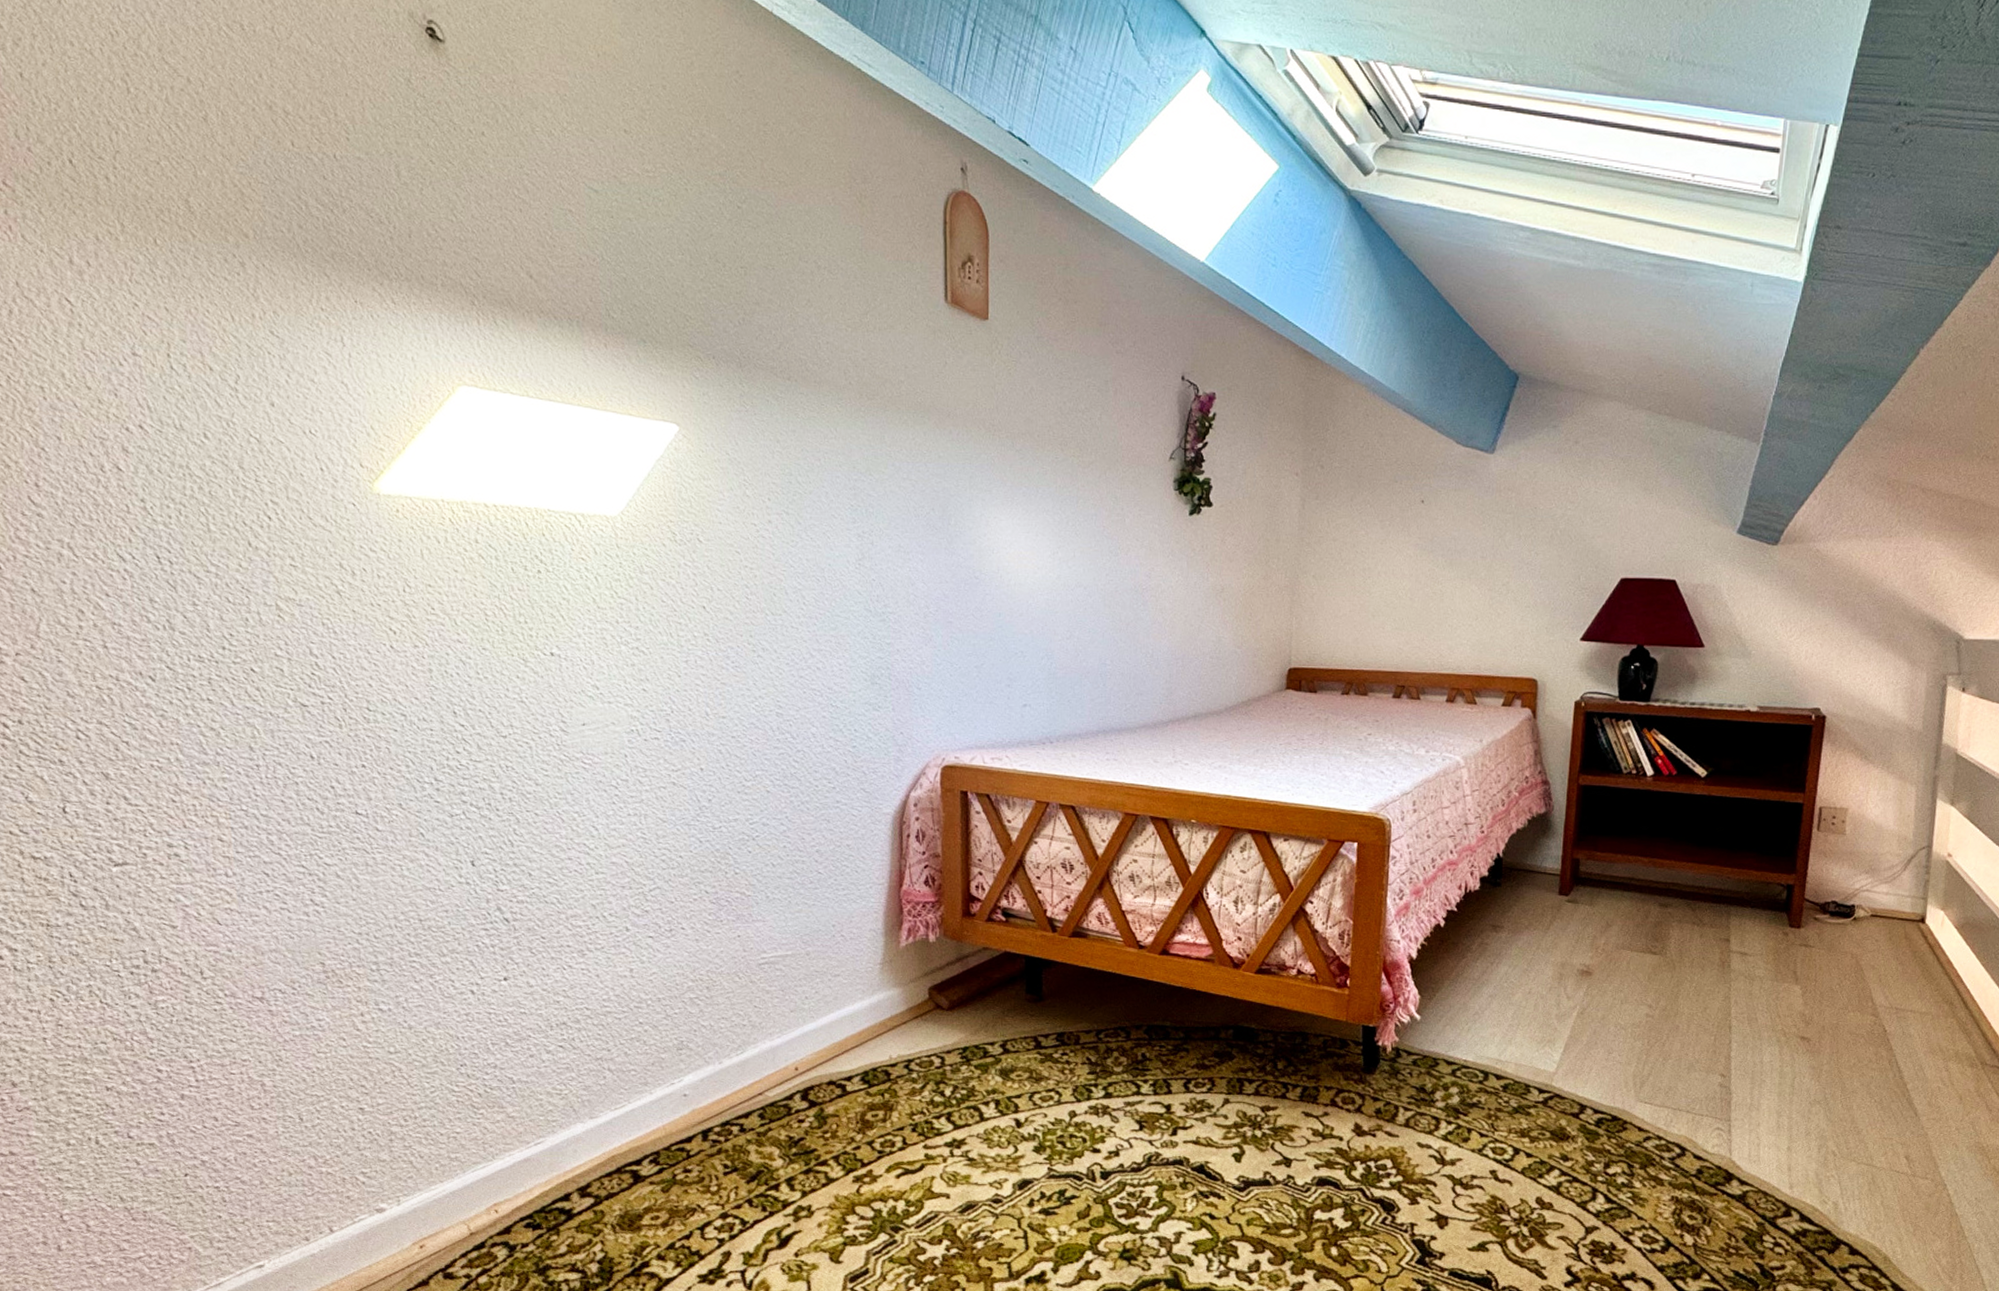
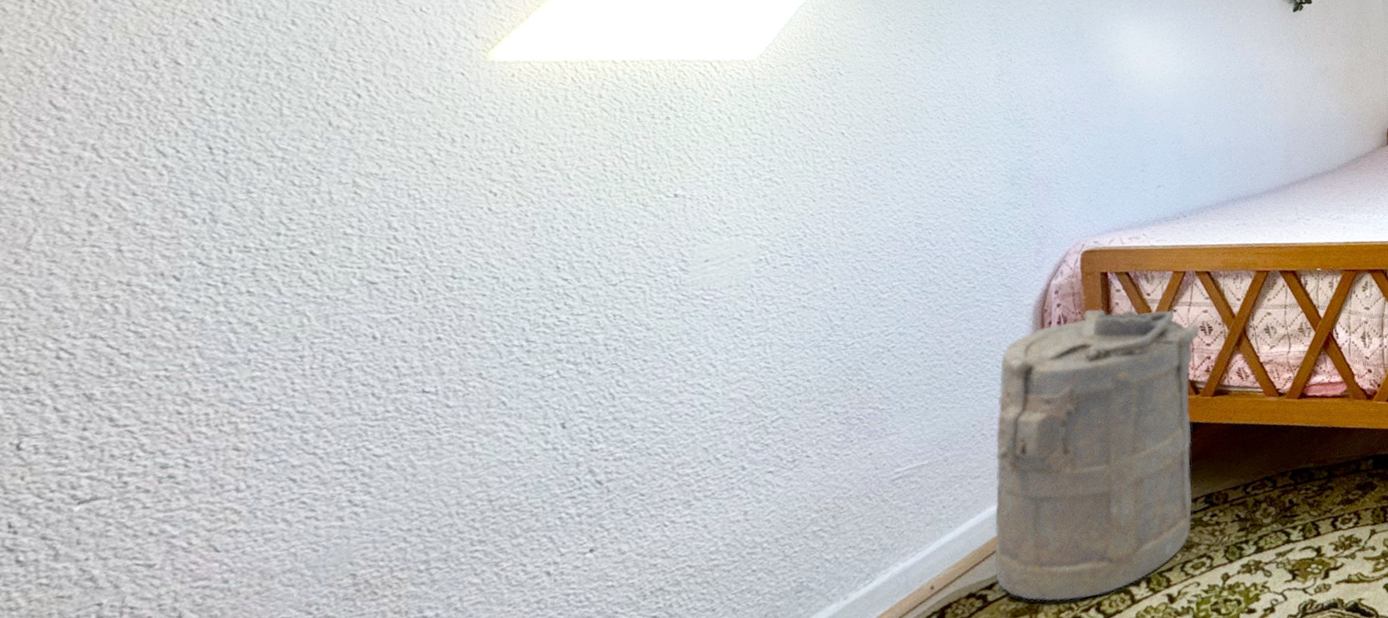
laundry hamper: none [853,828,1060,1107] -> present [995,309,1200,601]

